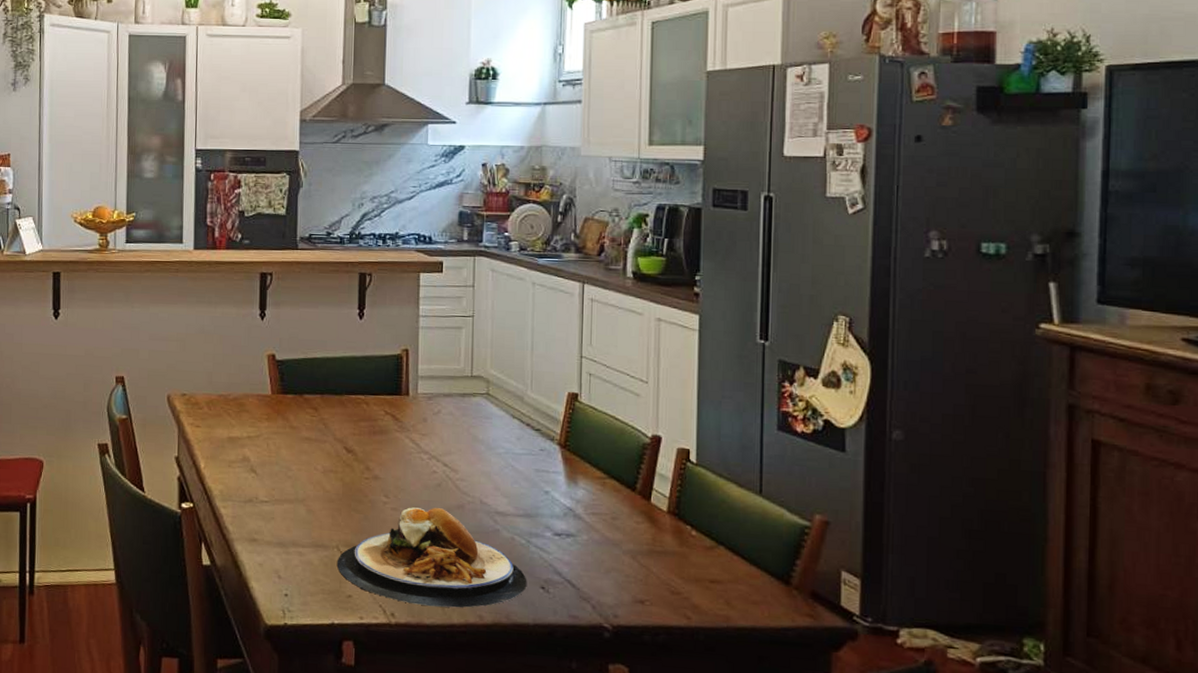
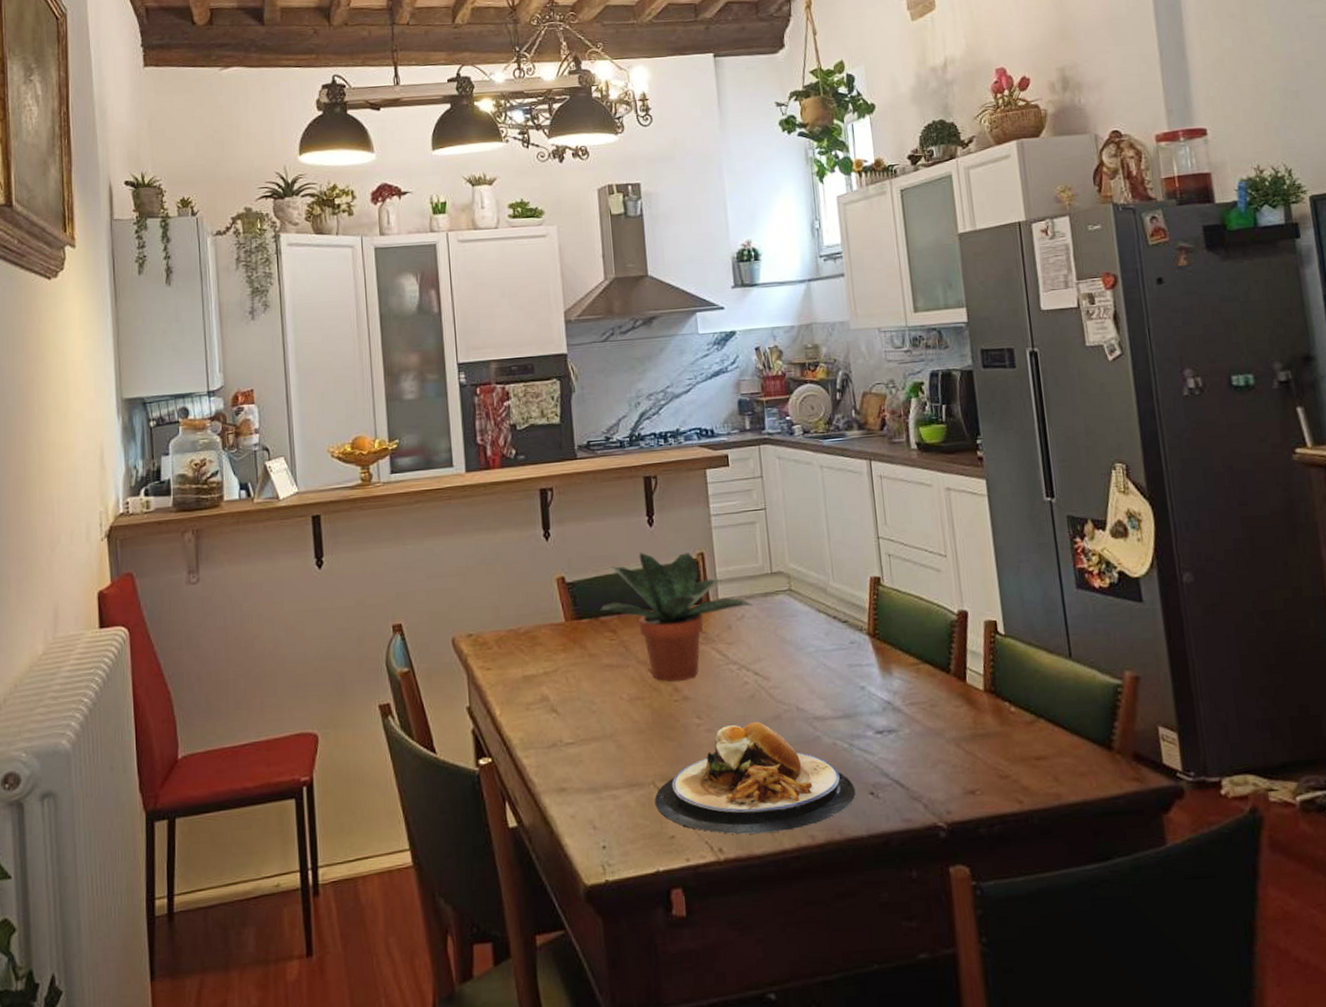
potted plant: none [304,341,450,462] -> present [599,552,753,682]

